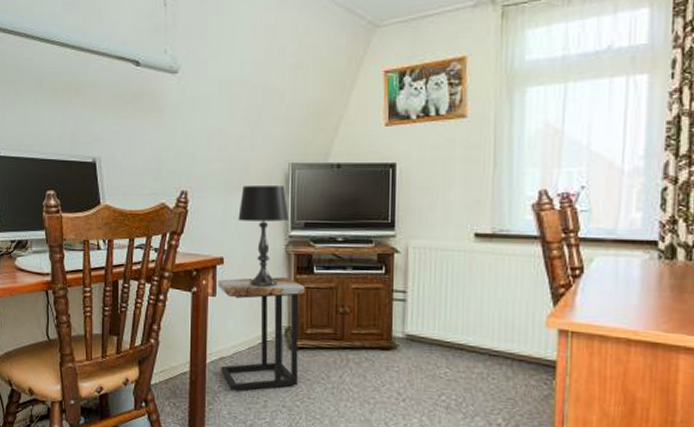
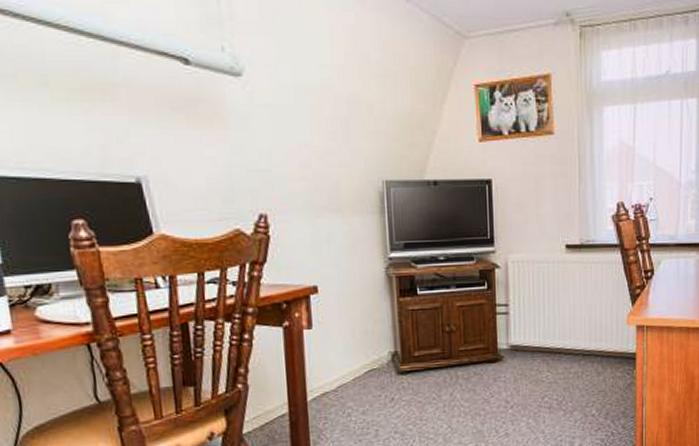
side table: present [218,277,305,392] -> none [313,301,410,427]
table lamp: present [238,185,289,288] -> none [330,205,387,315]

